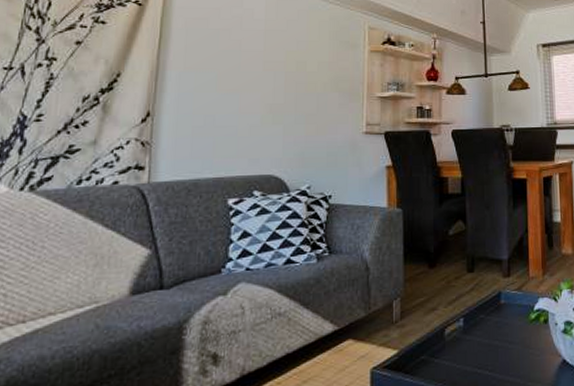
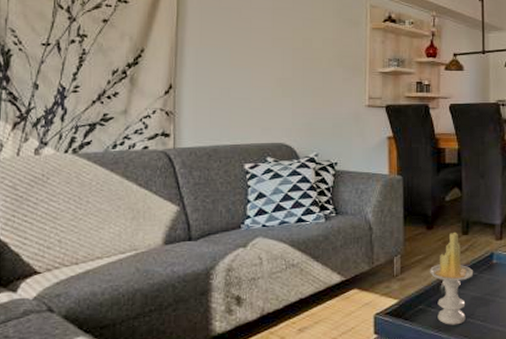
candle: none [432,269,481,378] -> present [429,232,474,325]

